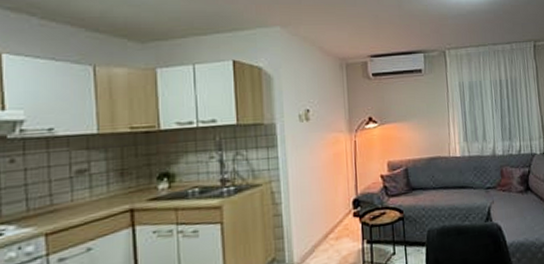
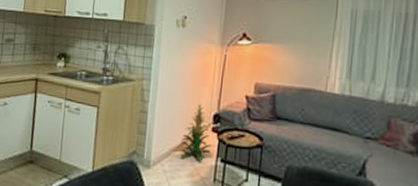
indoor plant: none [323,193,358,251] -> present [180,104,213,161]

